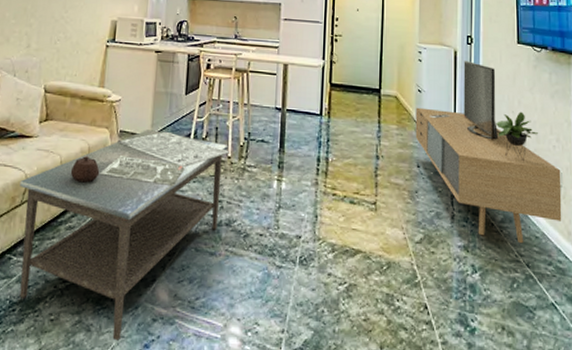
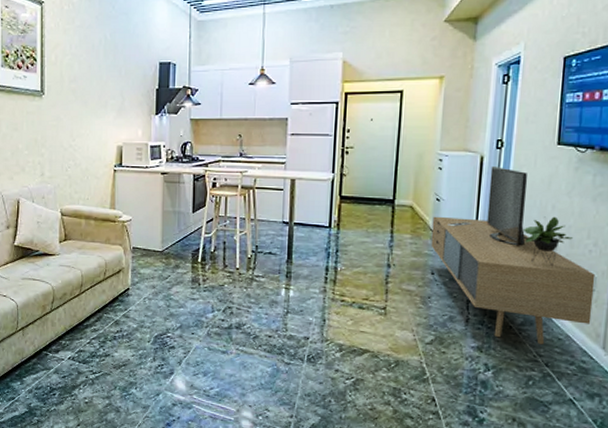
coffee table: present [19,130,231,341] -> none [48,246,239,420]

